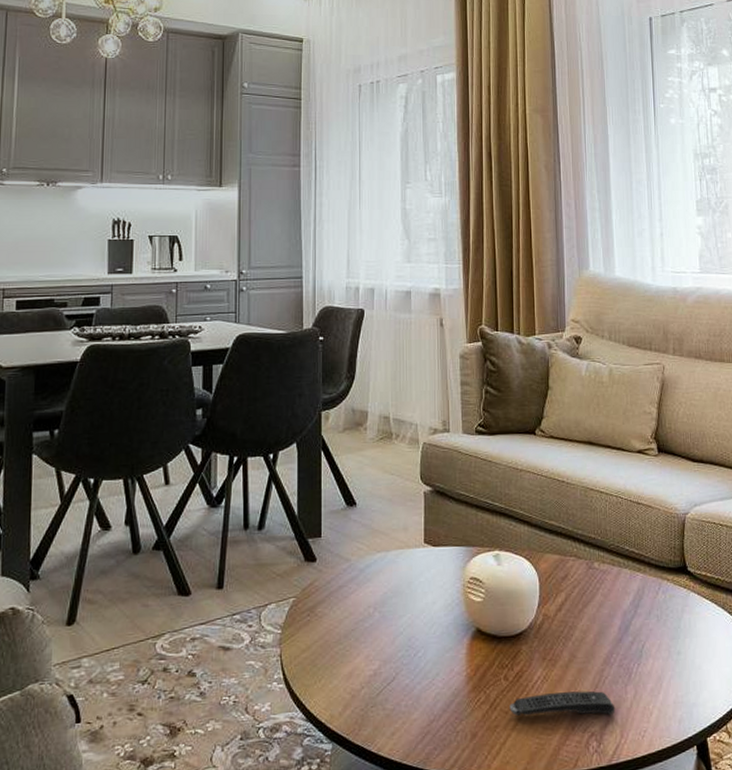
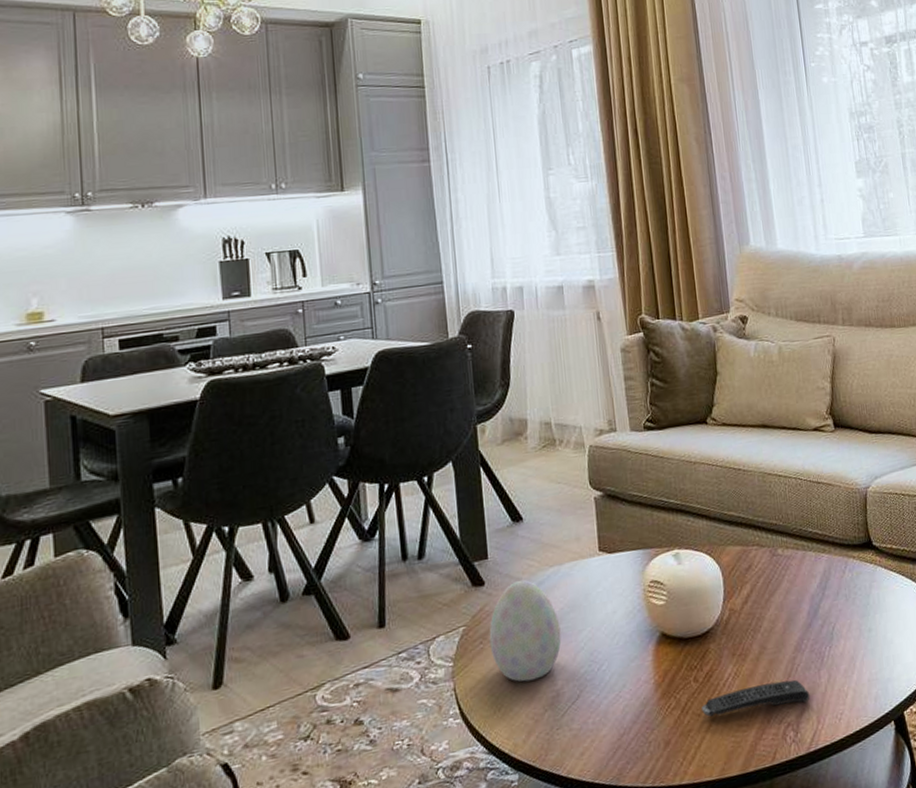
decorative egg: none [316,561,382,658] -> present [489,579,562,682]

